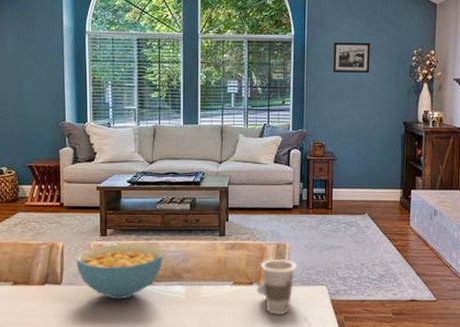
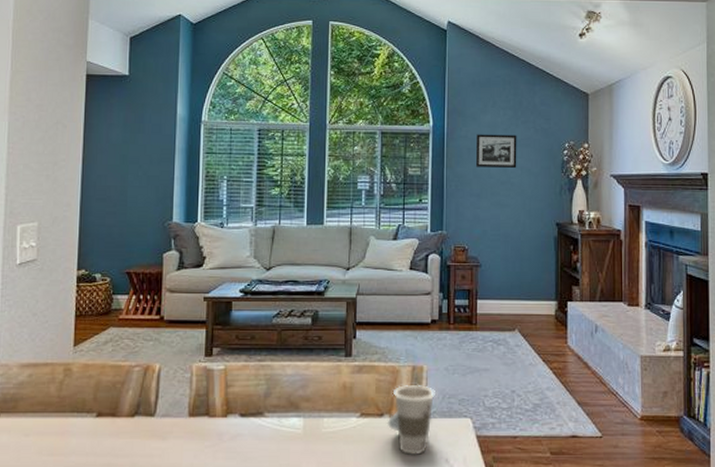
cereal bowl: present [76,242,162,300] -> none [174,364,277,435]

